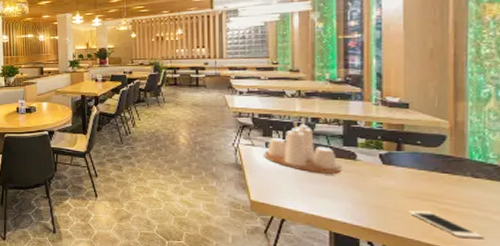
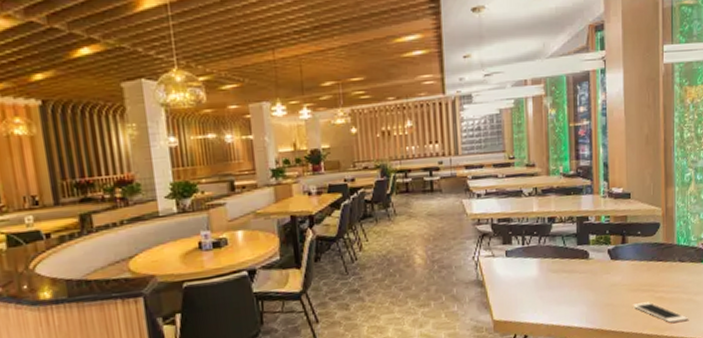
condiment set: present [264,117,341,175] -> none [505,218,576,279]

